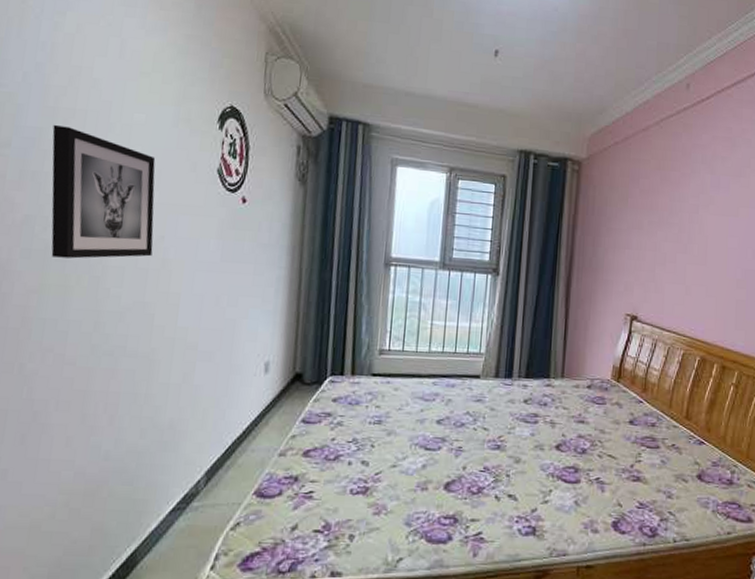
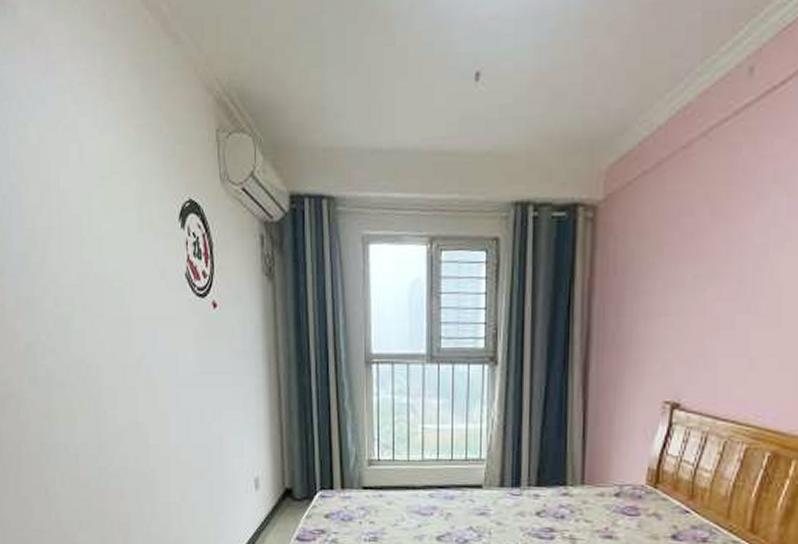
wall art: present [51,124,156,259] -> none [35,246,138,383]

